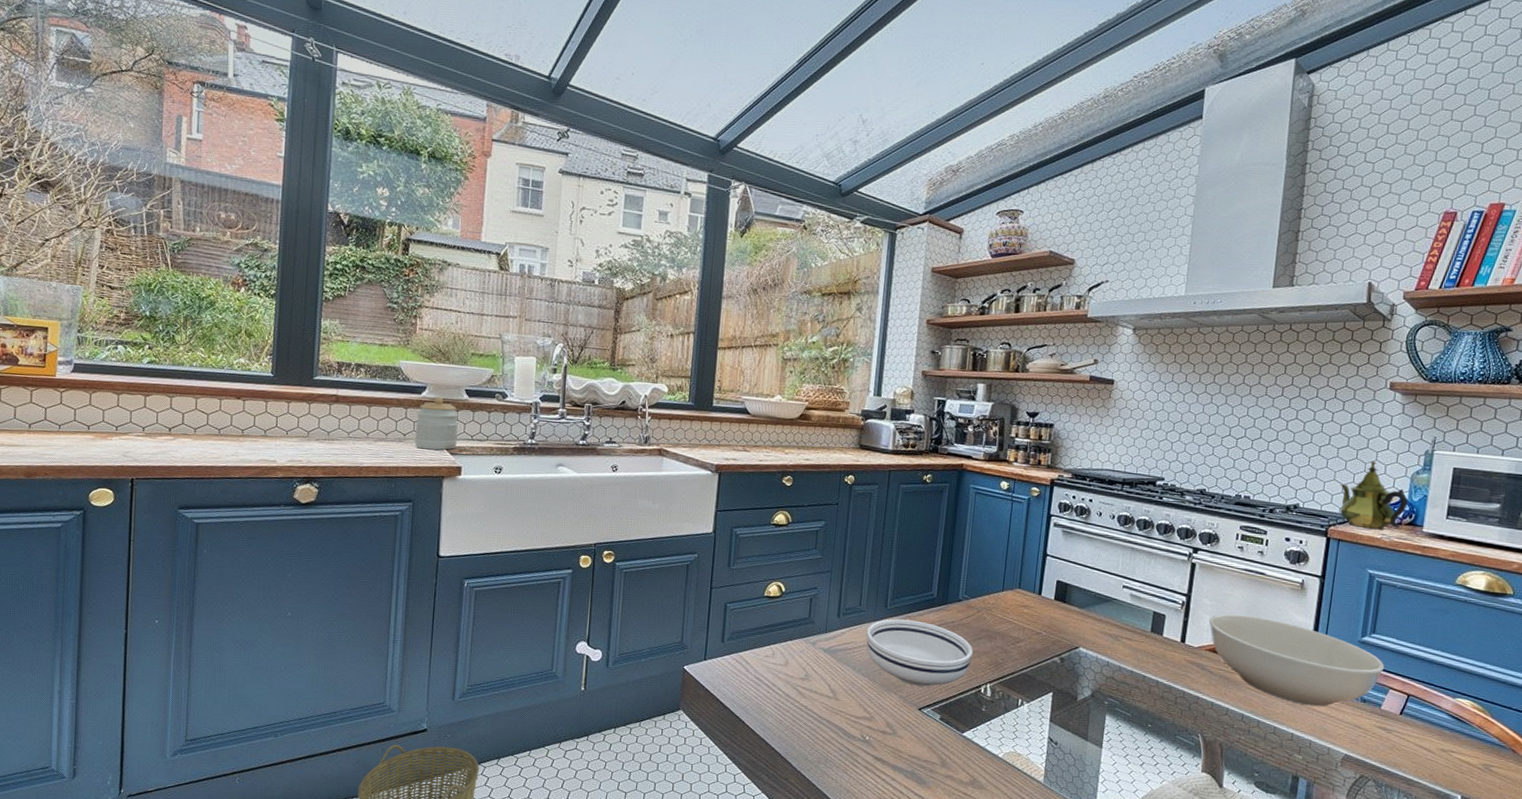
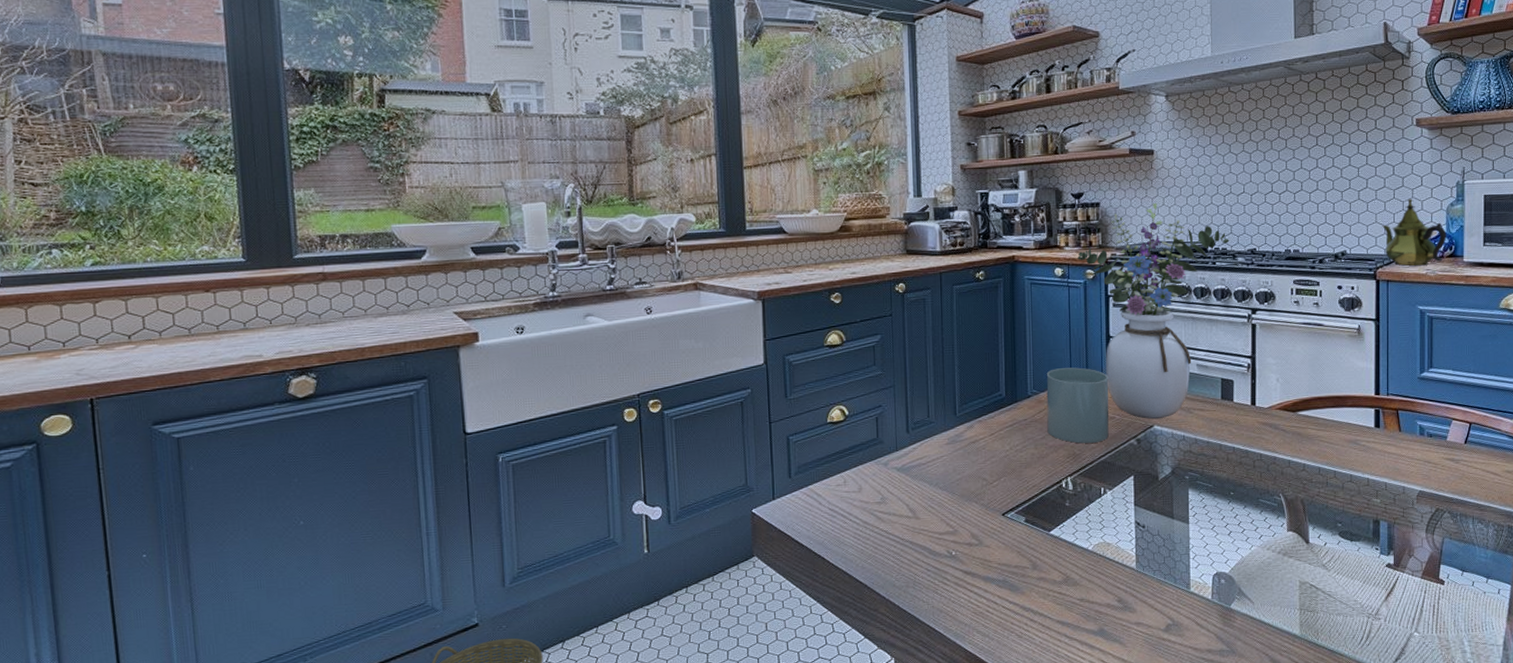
jar: present [415,397,458,450] -> none [419,259,469,319]
bowl: present [866,618,973,687] -> none [938,423,1049,491]
mug: none [973,577,1041,655] -> present [1046,367,1109,444]
bouquet: none [1024,431,1180,642] -> present [1077,202,1230,420]
bowl: present [1209,614,1385,707] -> none [1276,368,1445,449]

